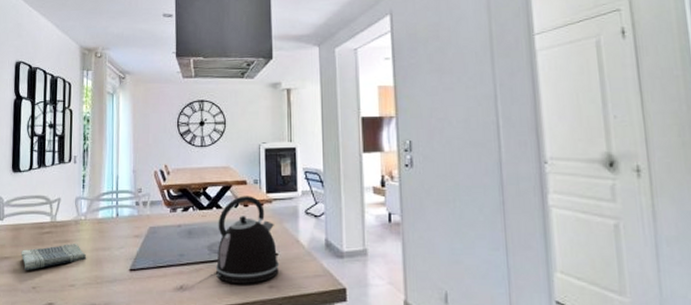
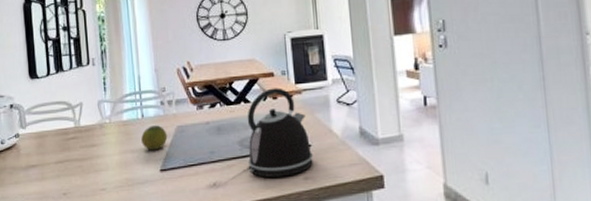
dish towel: present [21,244,87,270] -> none [47,148,116,177]
fruit: none [114,225,140,250] -> present [141,125,168,151]

